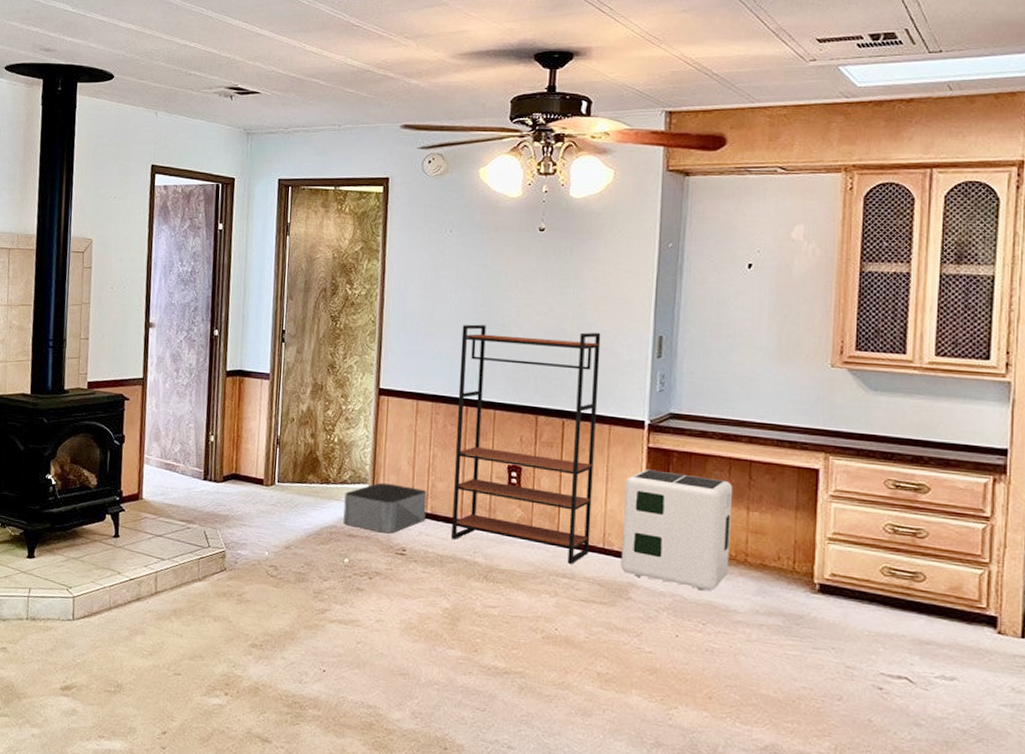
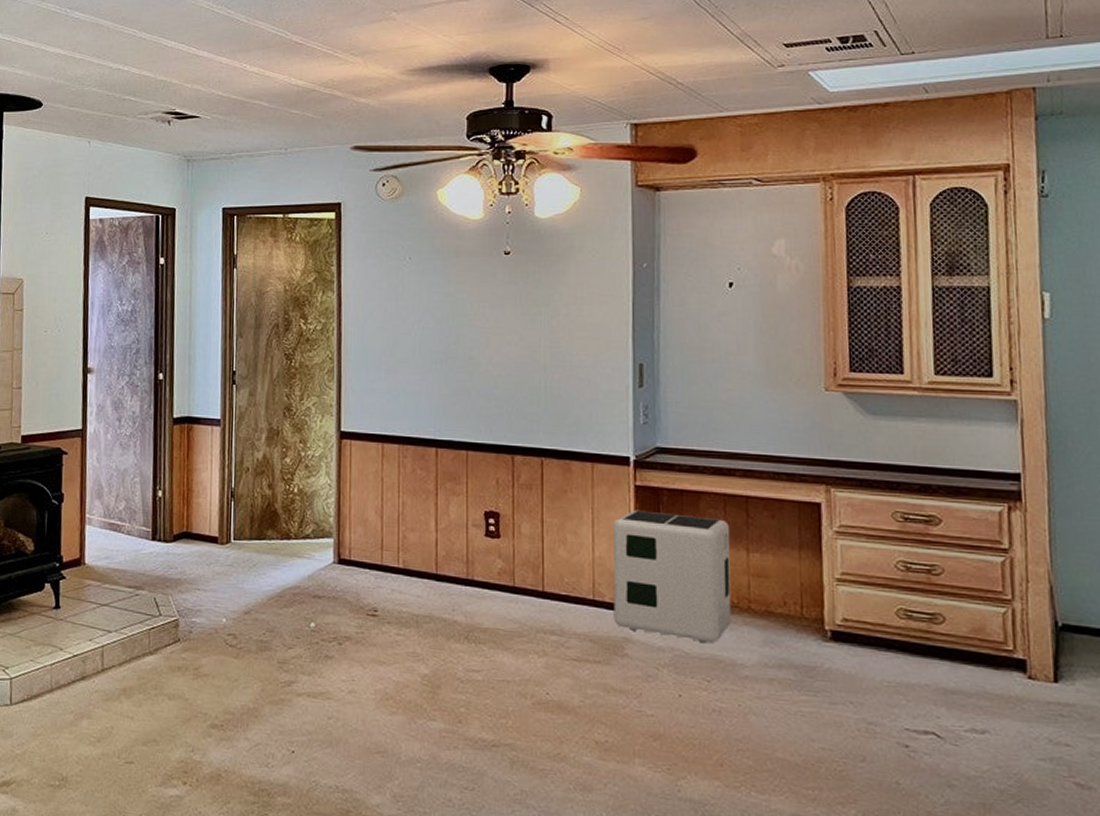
storage bin: present [343,482,427,534] -> none [307,535,398,593]
bookshelf: present [451,324,601,564] -> none [426,357,579,619]

